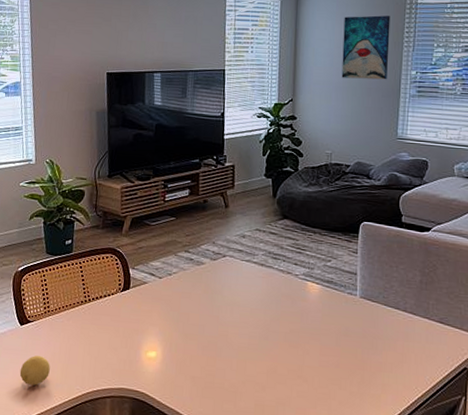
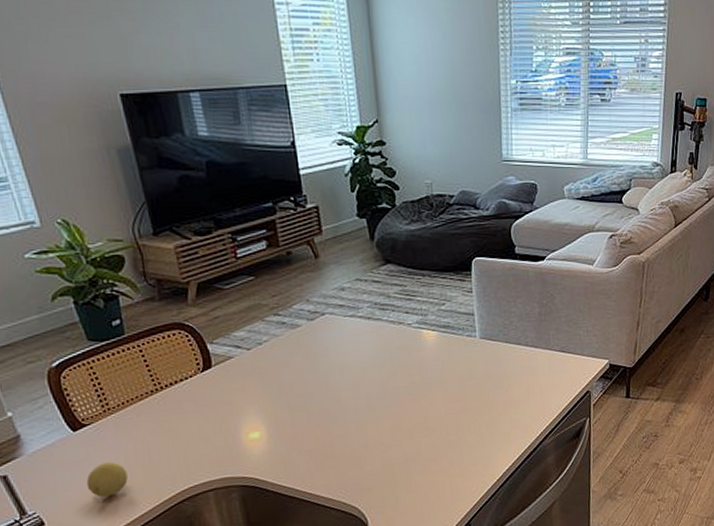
wall art: present [341,15,390,80] -> none [427,10,485,92]

